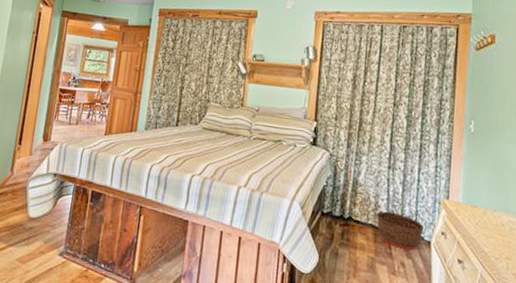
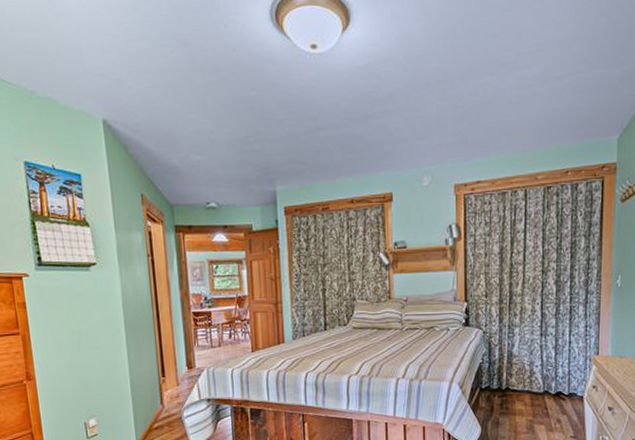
basket: present [376,210,424,251] -> none [532,376,577,408]

